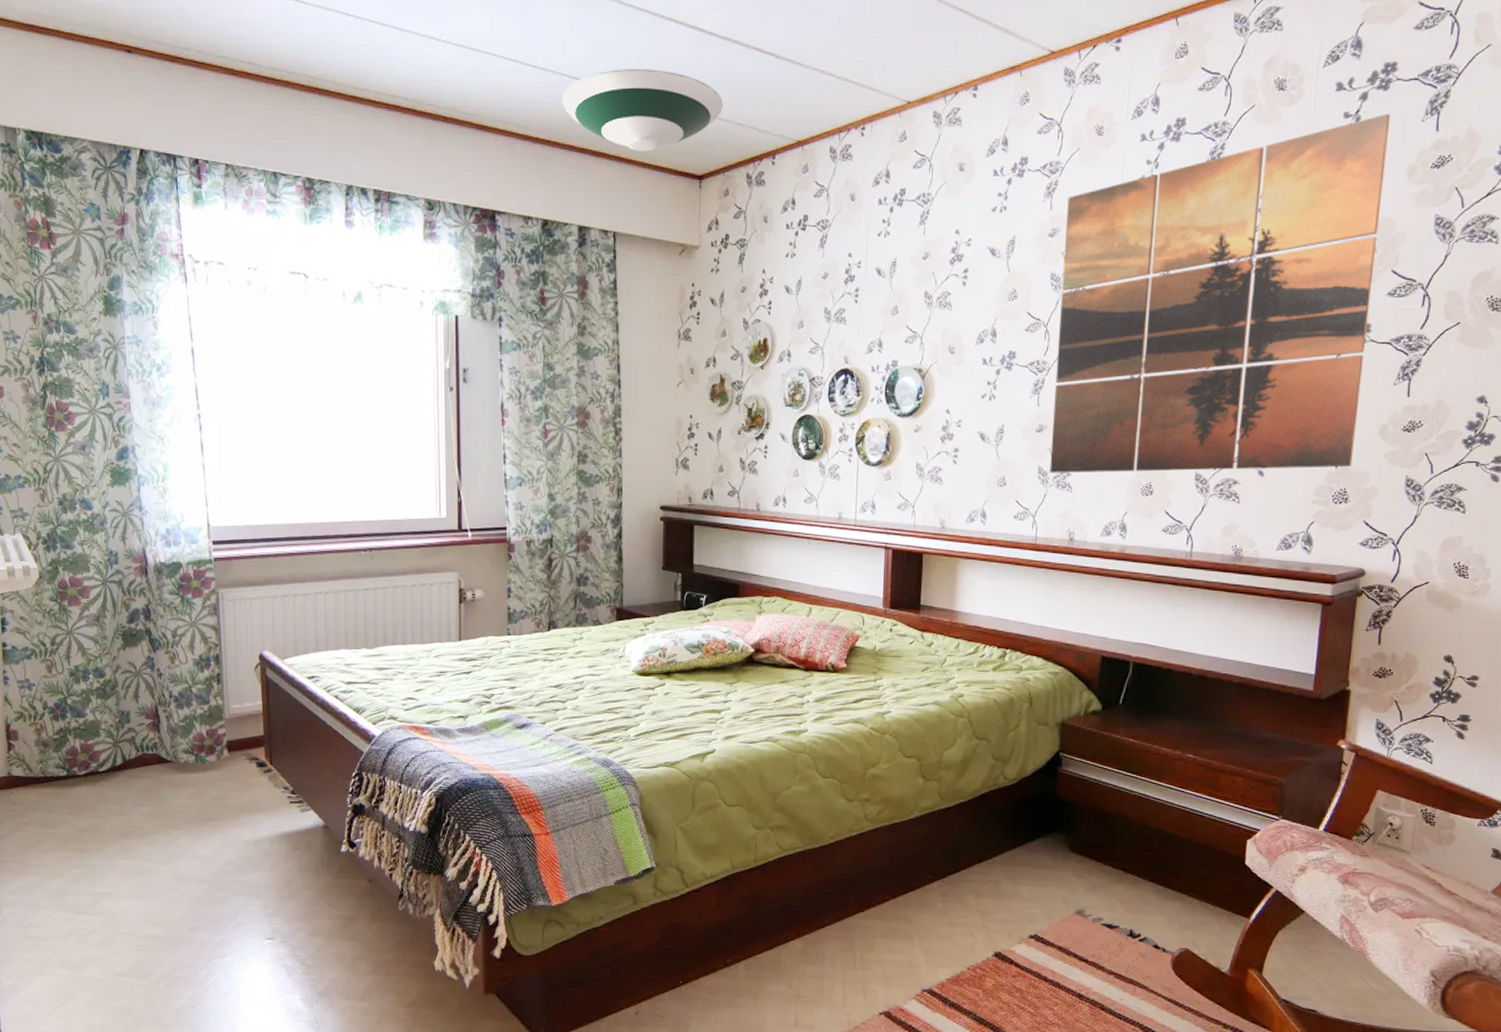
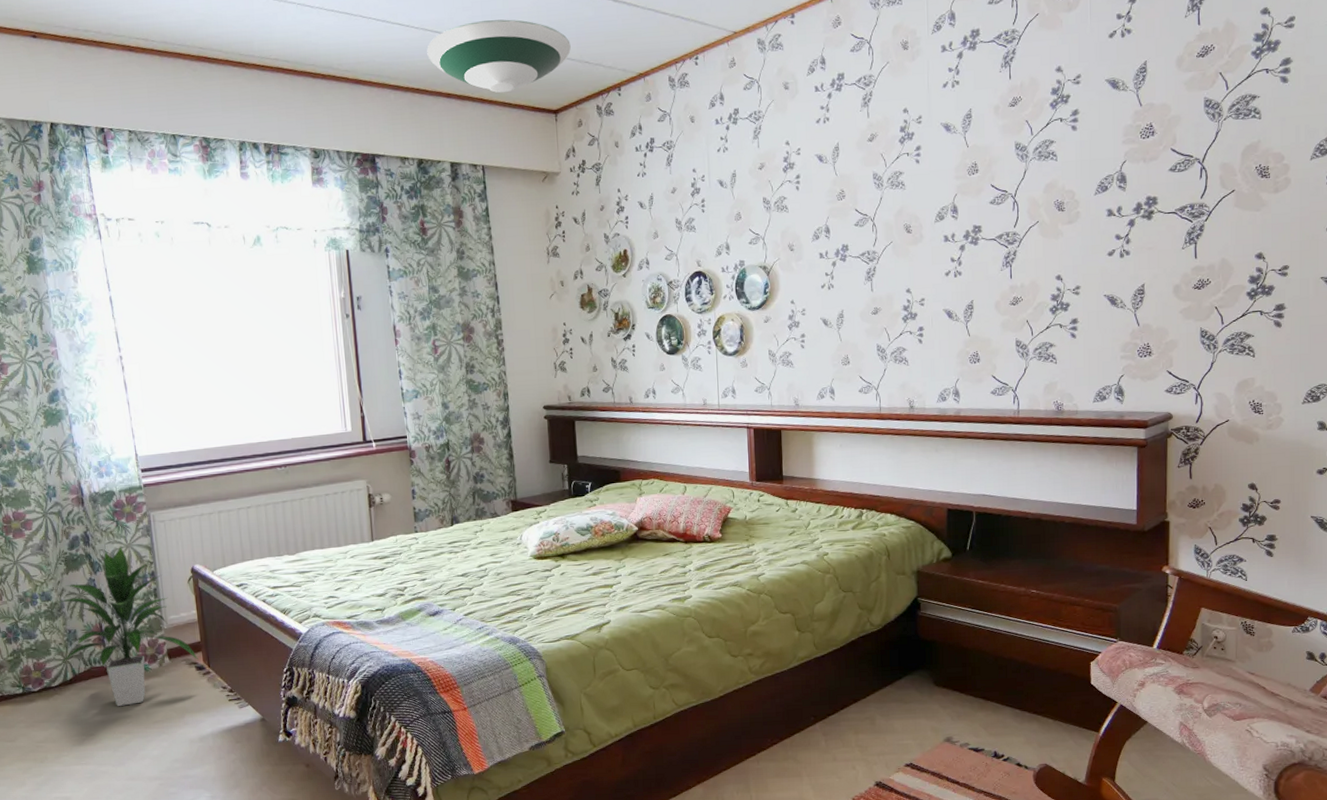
indoor plant: none [107,624,261,799] -> present [53,546,199,706]
wall art: present [1049,113,1390,473] -> none [882,12,1158,350]

